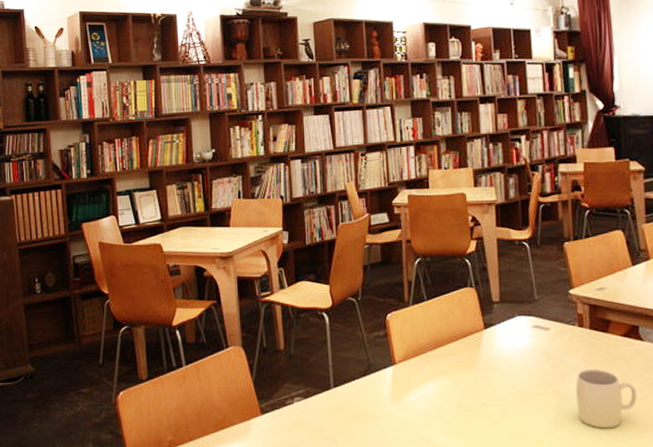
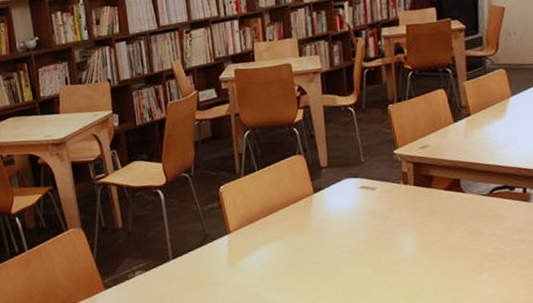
mug: present [575,370,638,429] -> none [401,222,460,277]

